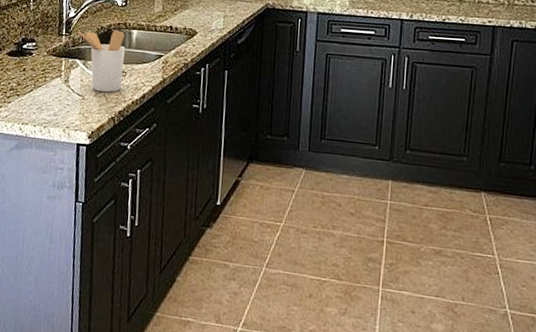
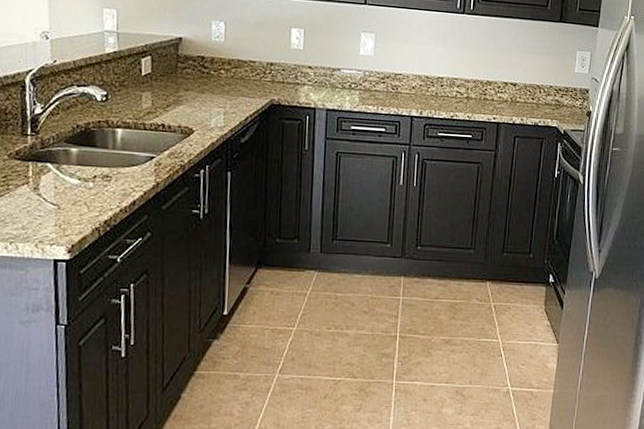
utensil holder: present [78,30,125,92] -> none [47,129,109,200]

